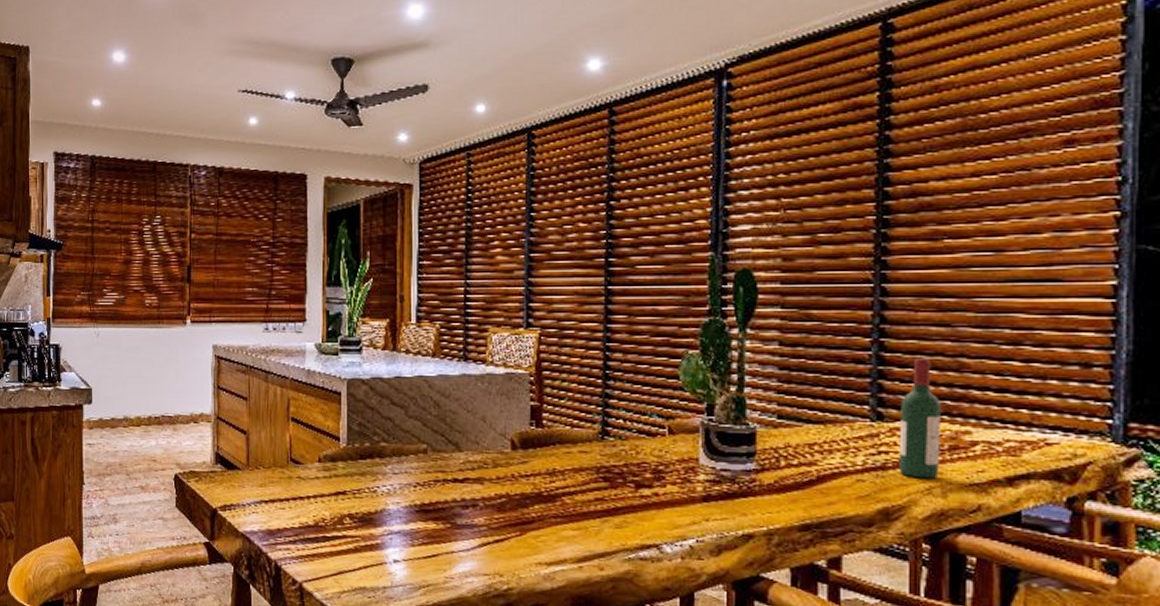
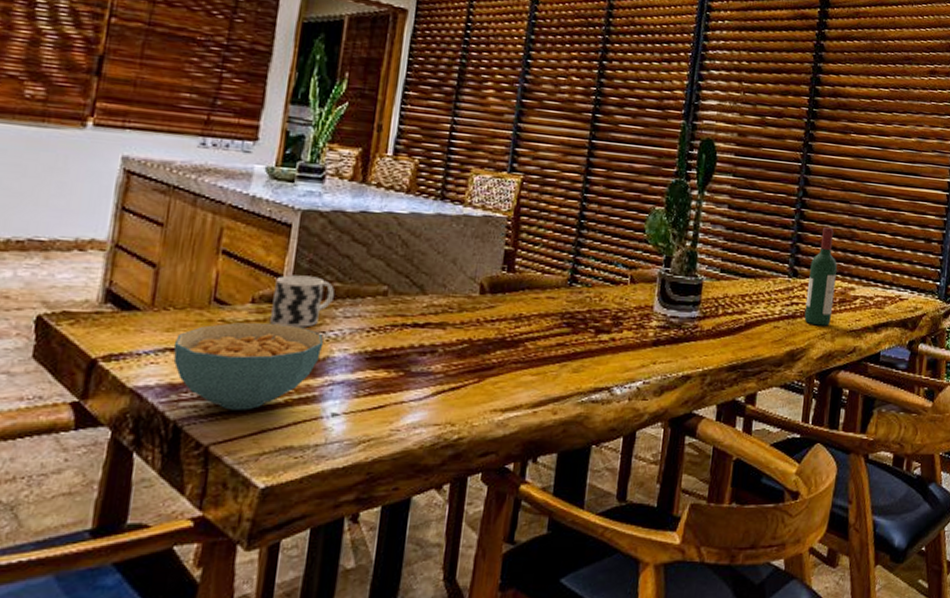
cereal bowl: none [266,479,379,554] -> present [173,322,324,410]
cup: none [335,437,382,483] -> present [270,275,334,327]

